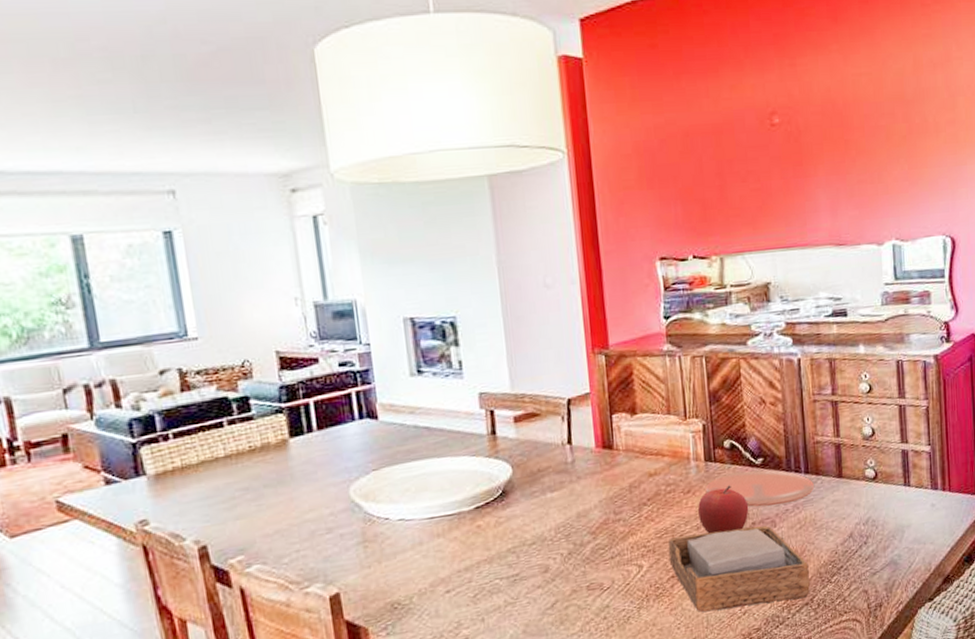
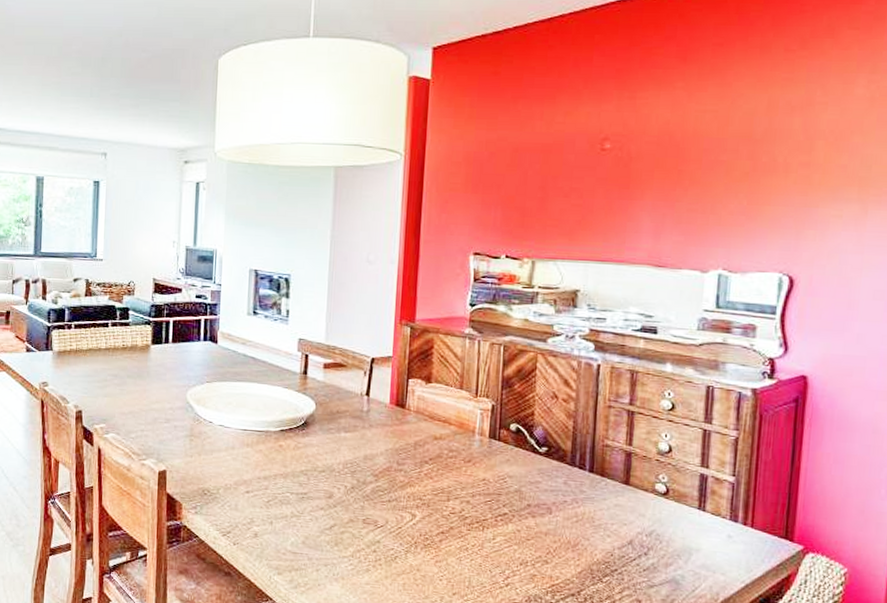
napkin holder: present [667,525,810,612] -> none [441,498,580,589]
fruit: present [698,485,749,534] -> none [475,464,527,508]
plate: present [705,470,815,507] -> none [485,454,598,496]

